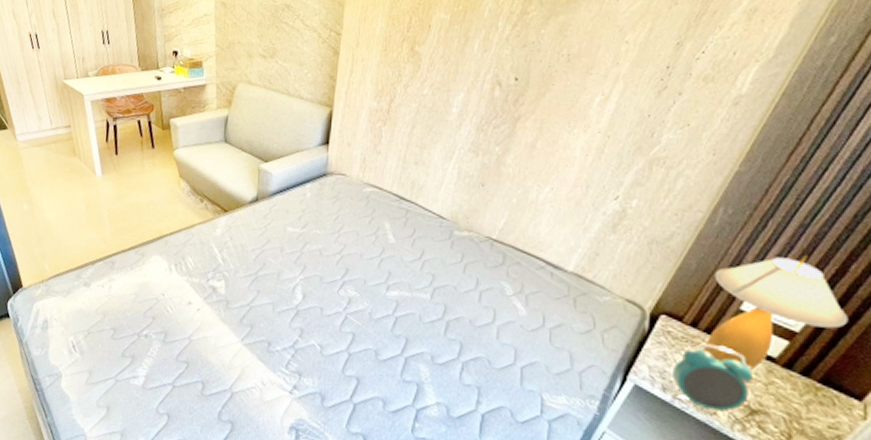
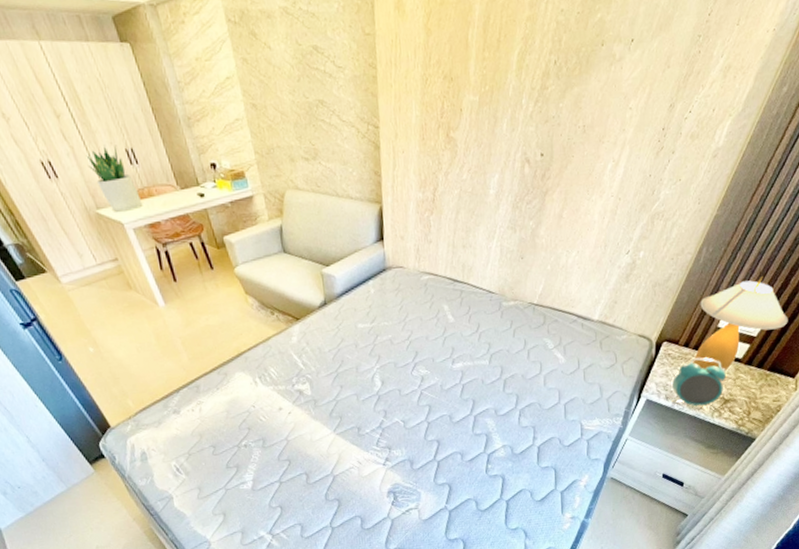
planter: none [66,26,105,84] -> present [86,145,143,212]

